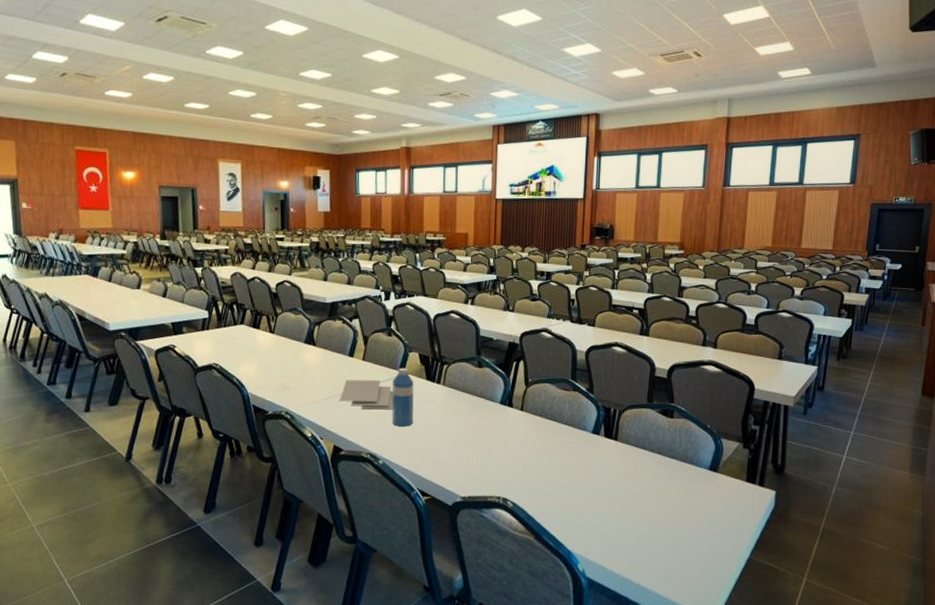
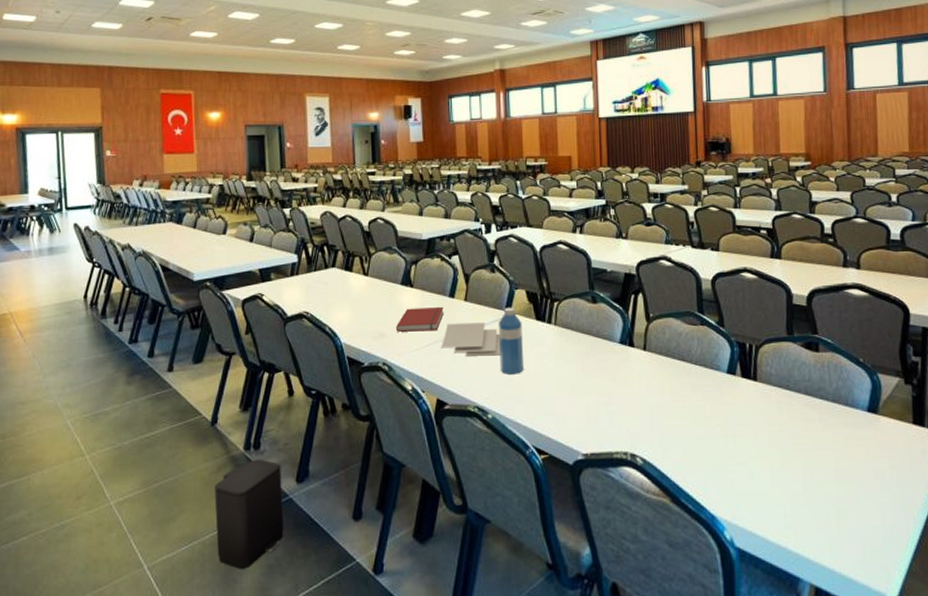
pedal bin: none [129,491,193,584] -> present [214,459,284,569]
book: none [299,364,343,386] -> present [396,306,444,332]

